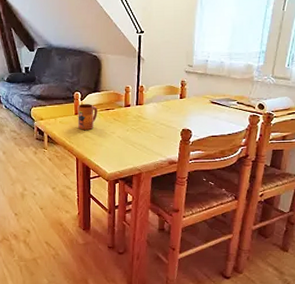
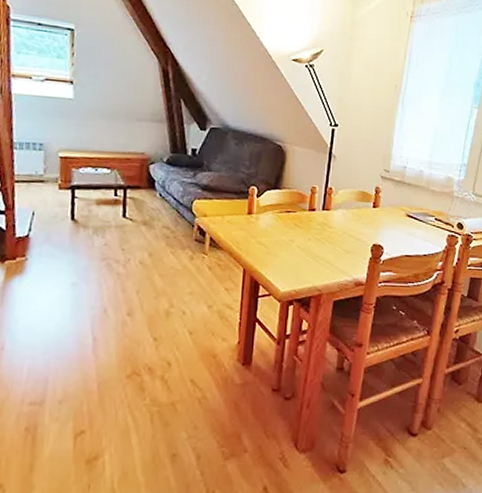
mug: present [77,103,98,131] -> none [250,201,276,236]

